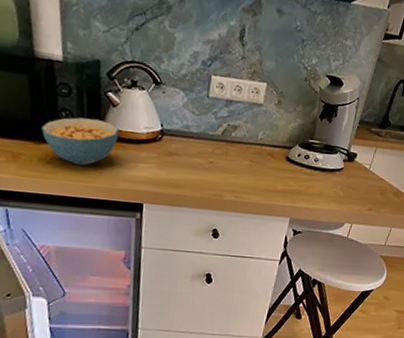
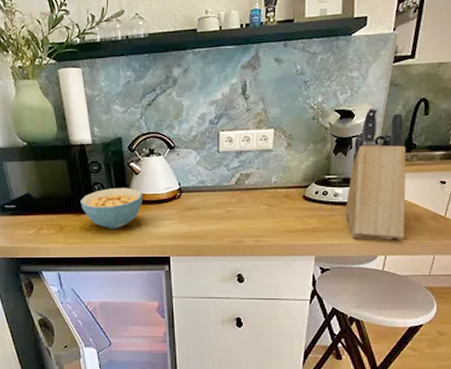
knife block: none [323,79,384,213] -> present [345,107,406,242]

